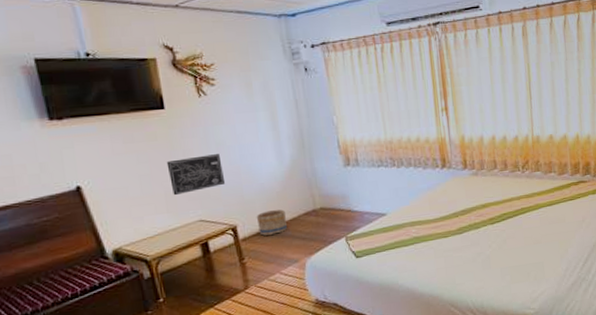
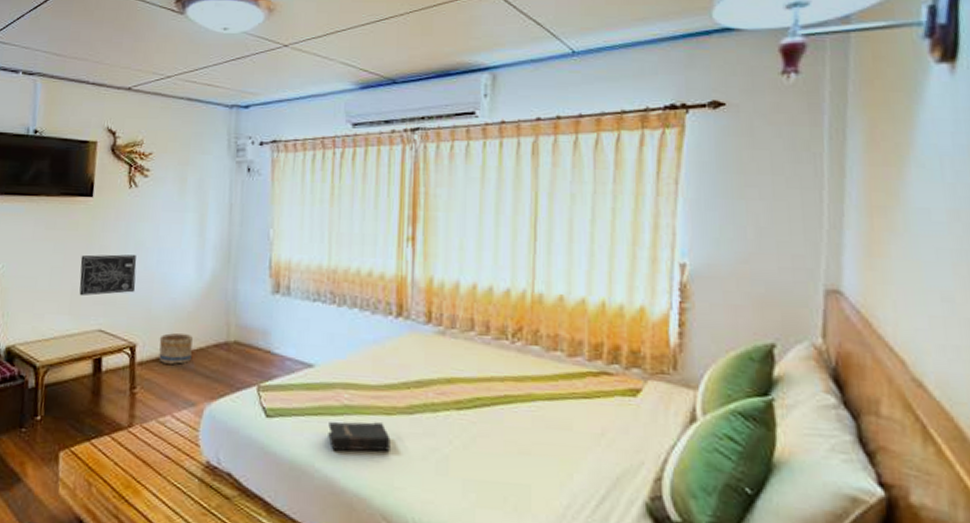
hardback book: none [404,244,450,270] -> present [328,422,391,452]

